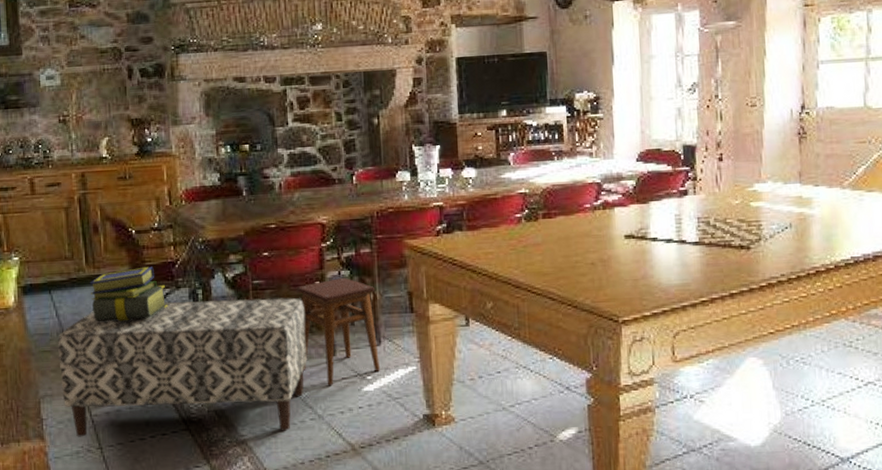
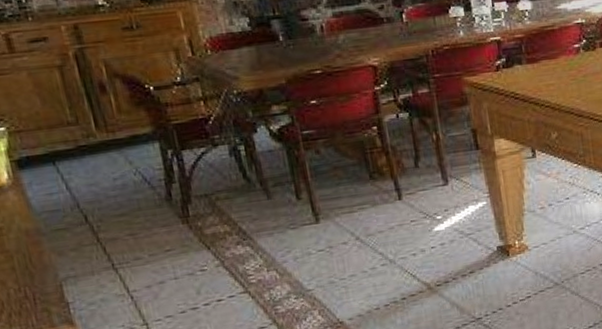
bench: present [58,297,308,437] -> none [73,145,373,316]
stack of books: present [89,266,168,322] -> none [104,125,206,191]
stool: present [296,277,380,385] -> none [352,119,449,230]

